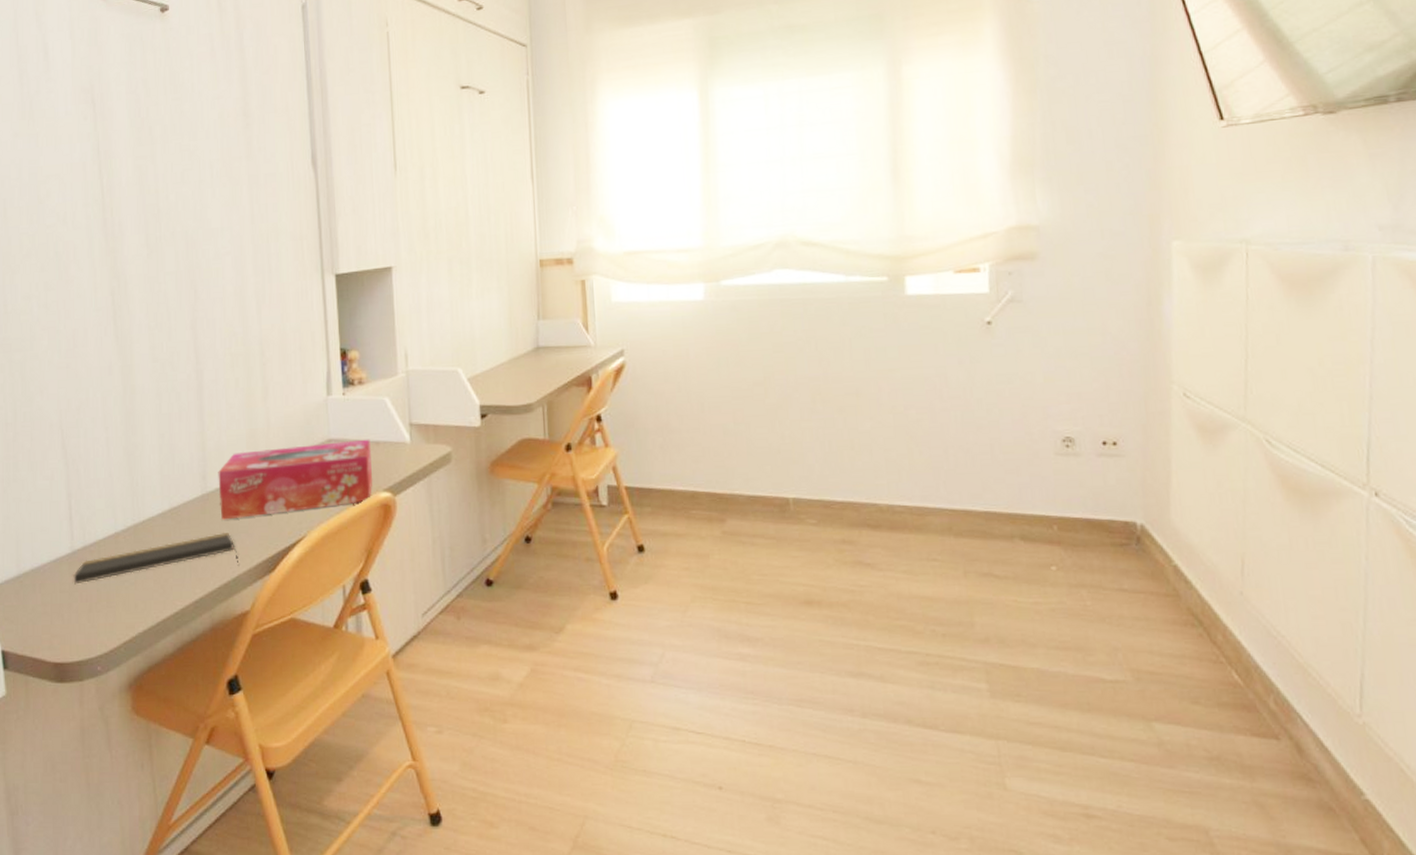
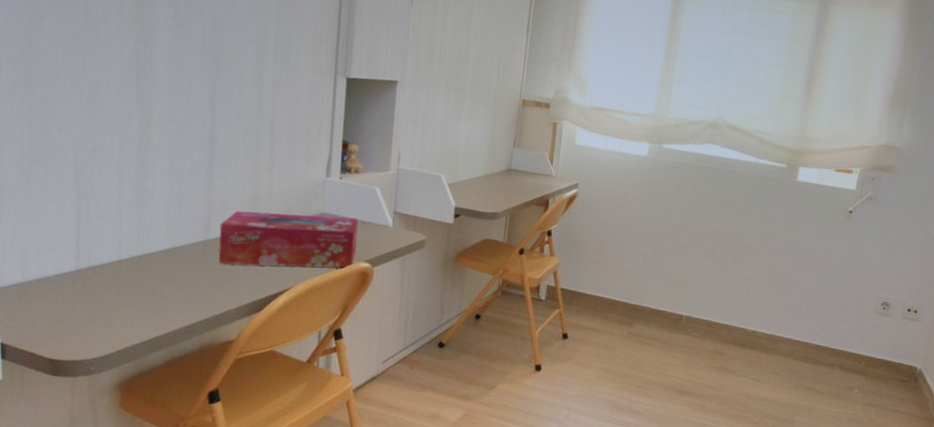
notepad: present [73,532,240,585] -> none [75,273,231,303]

